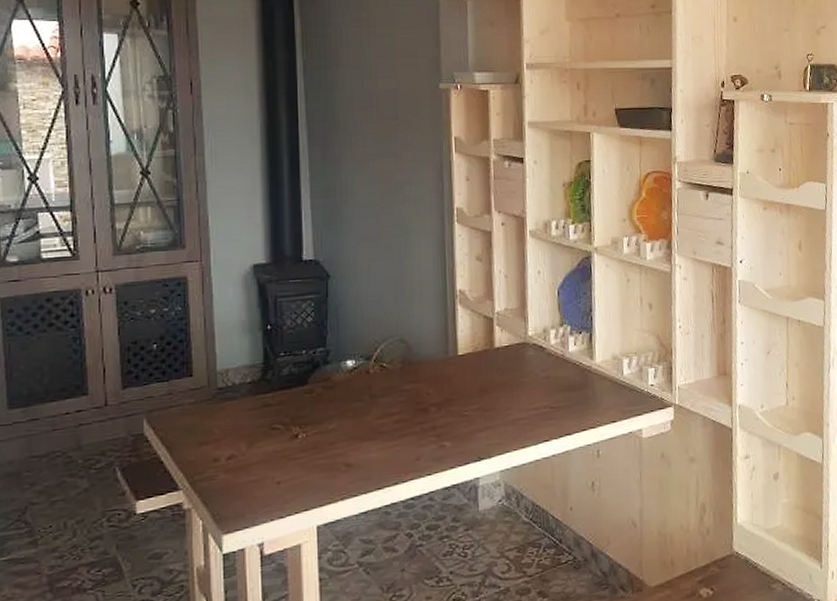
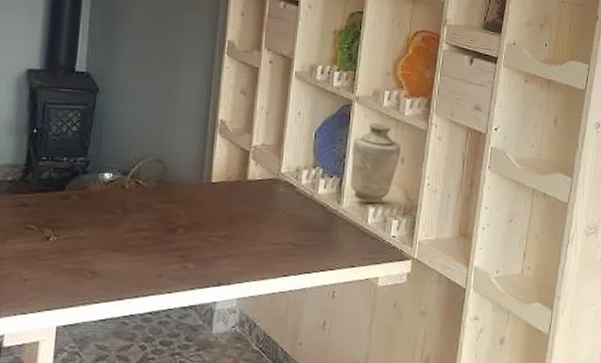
vase: none [597,271,648,354] -> present [350,122,401,203]

